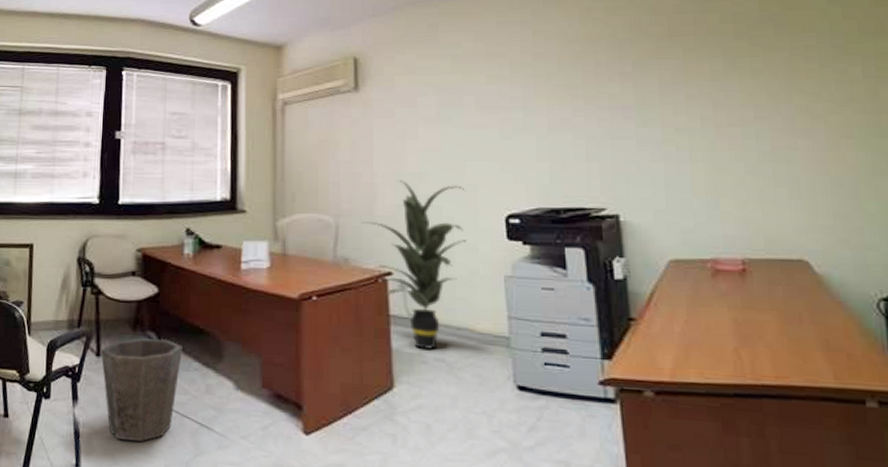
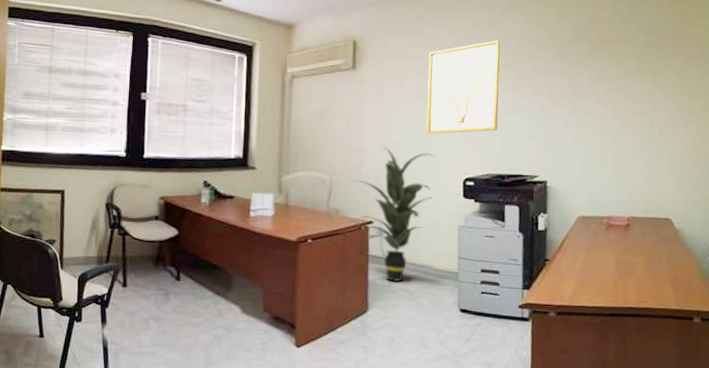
waste bin: present [100,338,182,442] -> none [126,272,198,356]
wall art: none [447,45,544,161] -> present [426,40,500,134]

